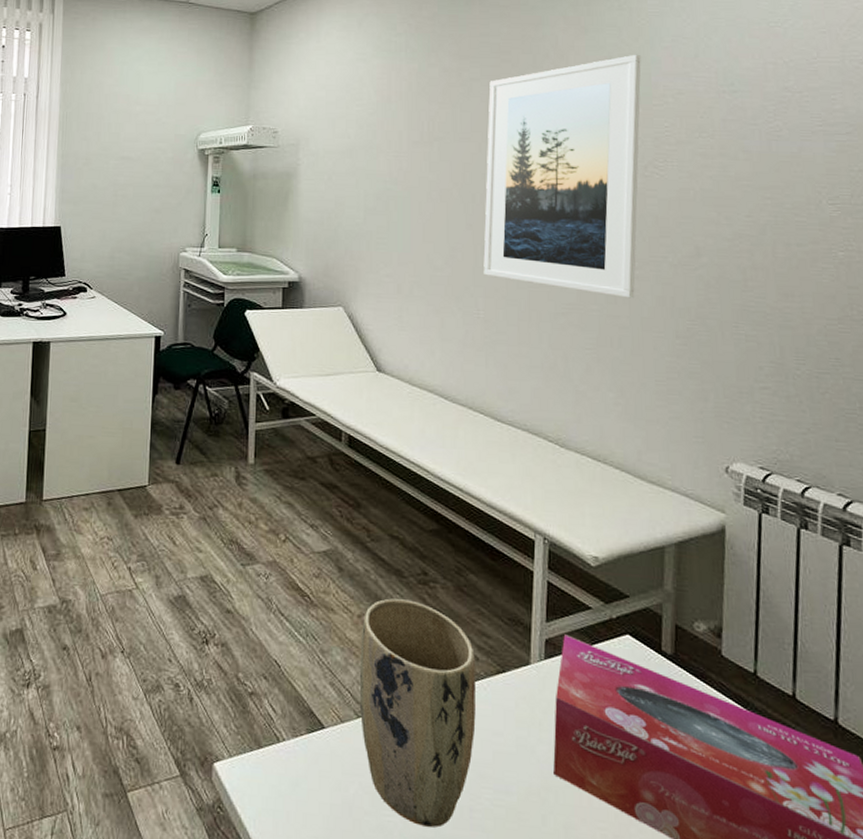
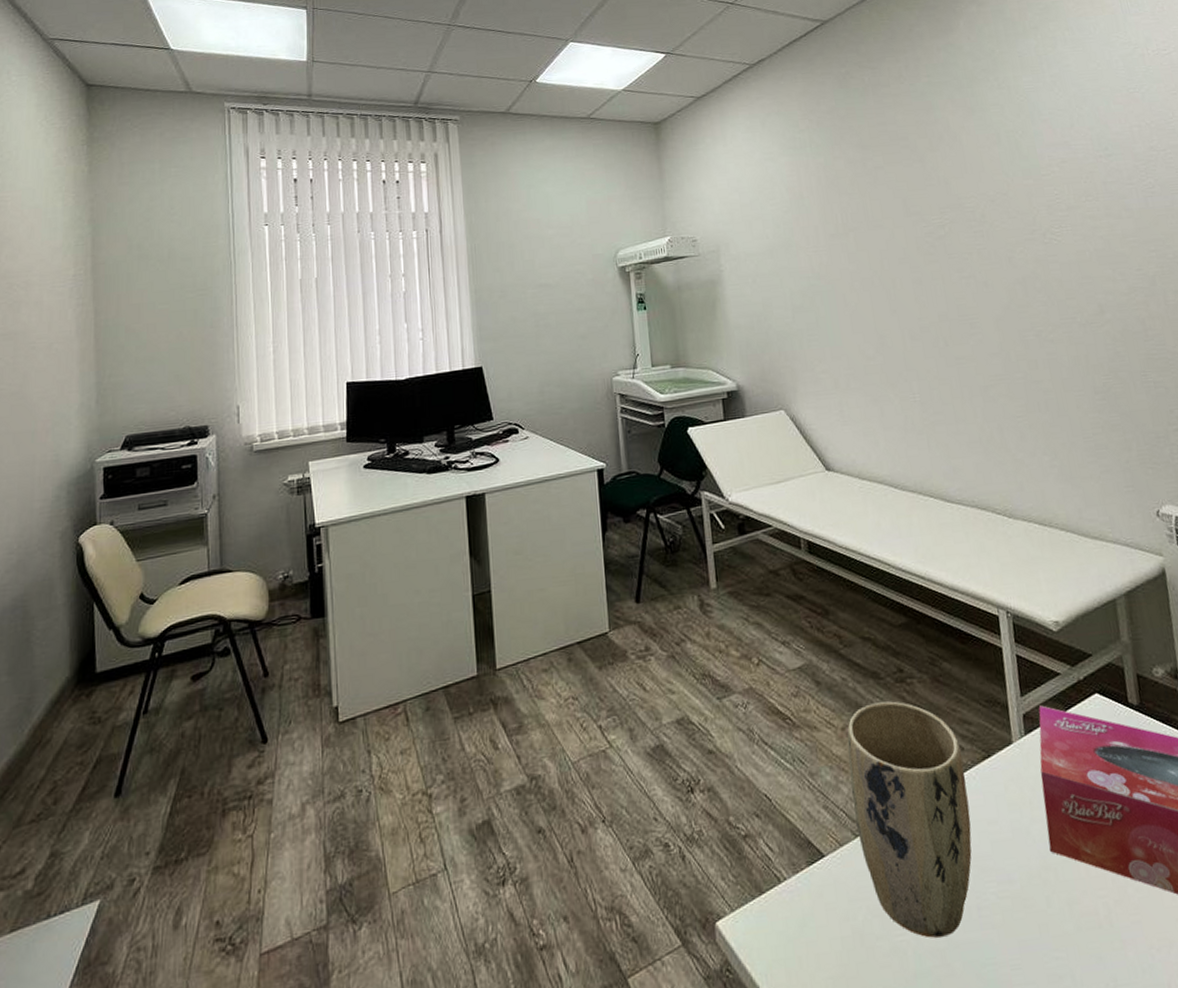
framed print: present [483,54,641,299] -> none [893,129,1053,363]

